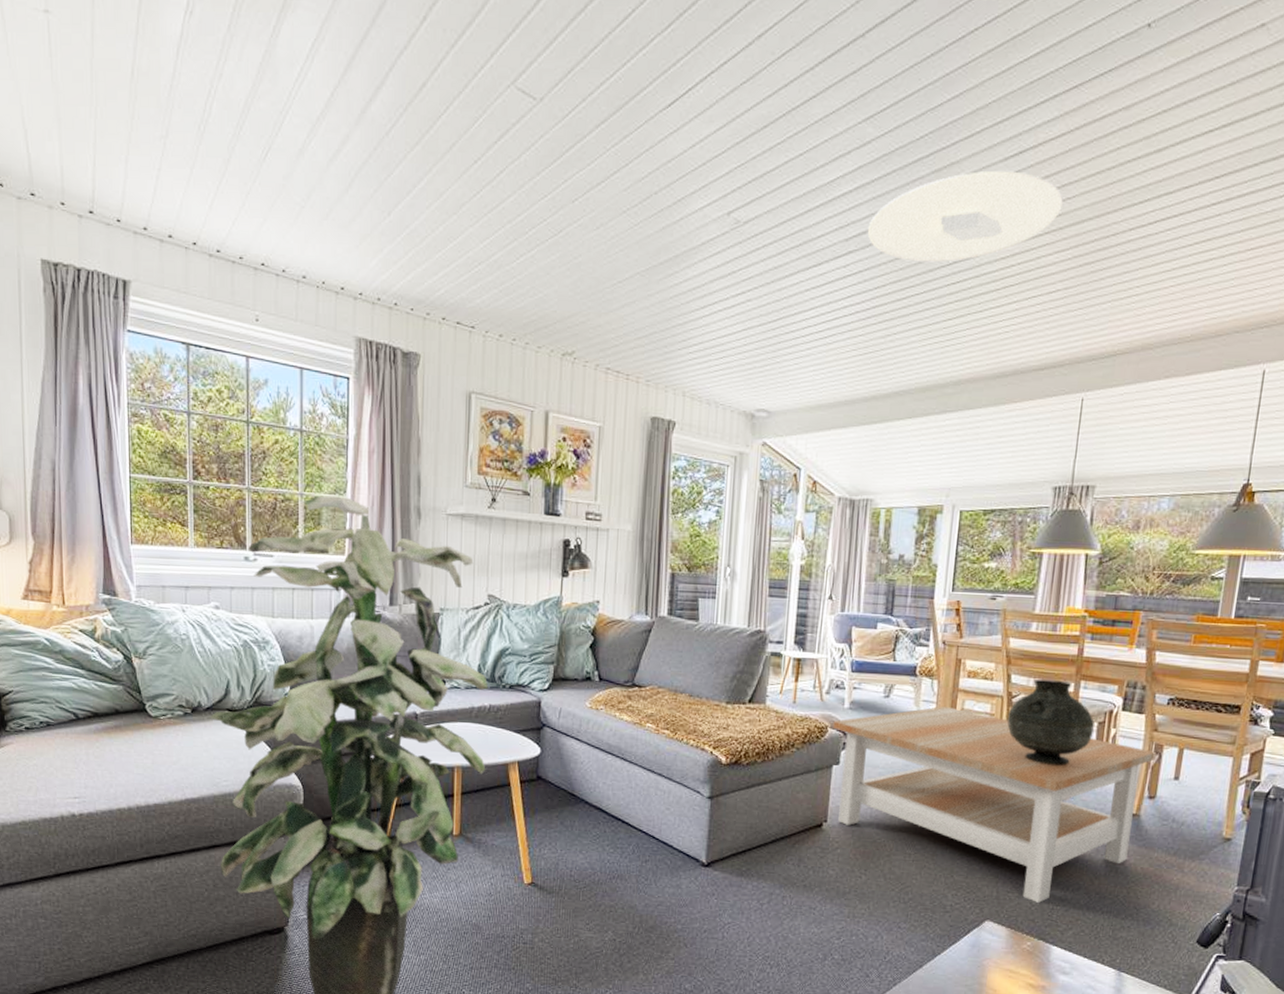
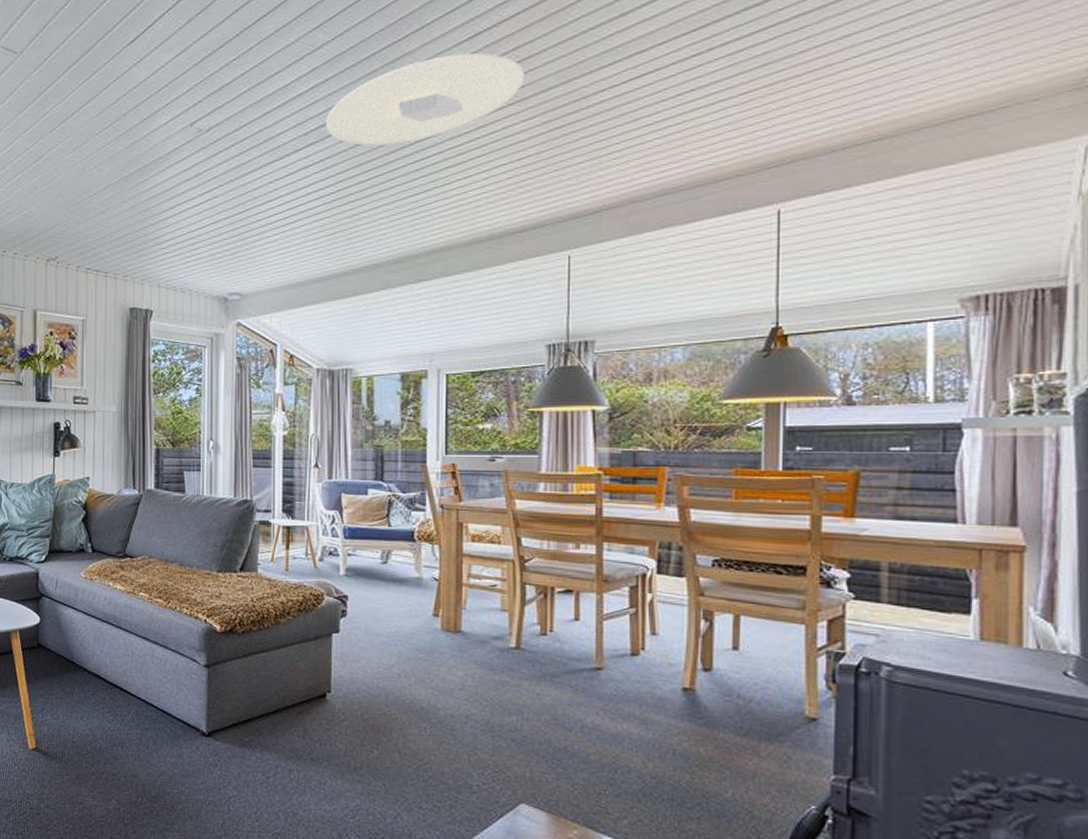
coffee table: present [833,706,1156,903] -> none [329,571,706,786]
vase: present [1007,678,1096,766] -> none [521,541,627,634]

